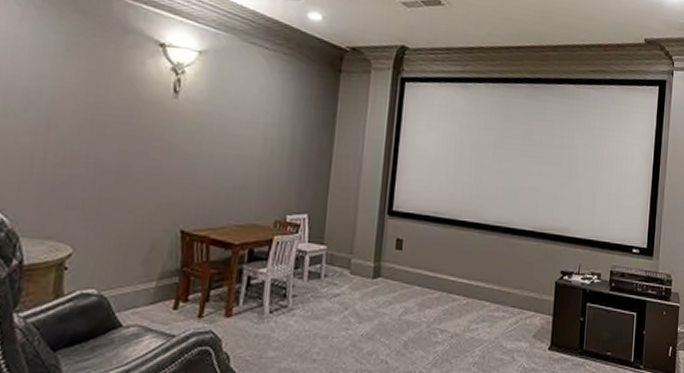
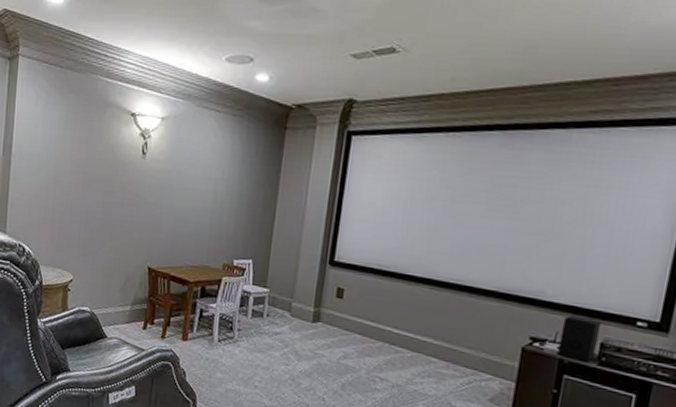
speaker: none [581,248,610,289] -> present [557,315,602,362]

